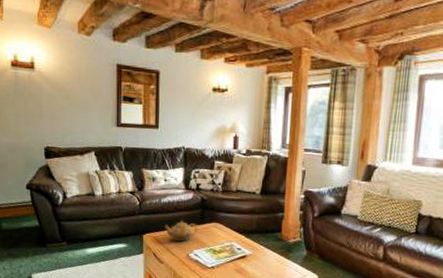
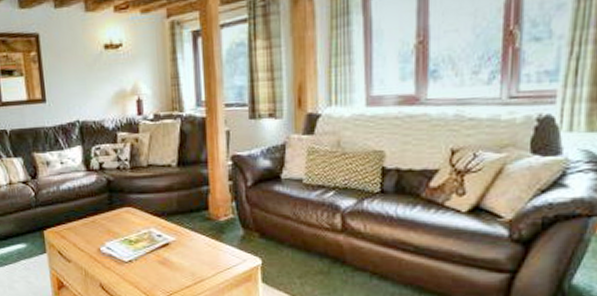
teapot: present [163,219,198,242] -> none [66,207,108,235]

